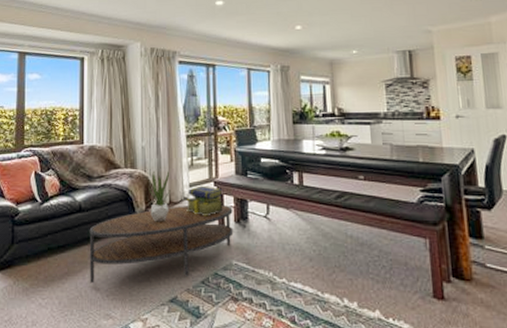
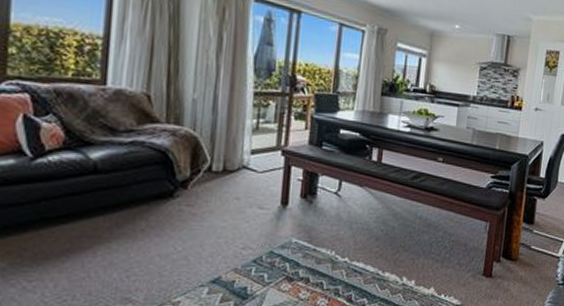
coffee table: present [89,205,234,284] -> none [104,175,300,262]
potted plant: present [149,171,170,222] -> none [196,131,228,193]
stack of books: present [186,185,223,216] -> none [244,153,291,189]

